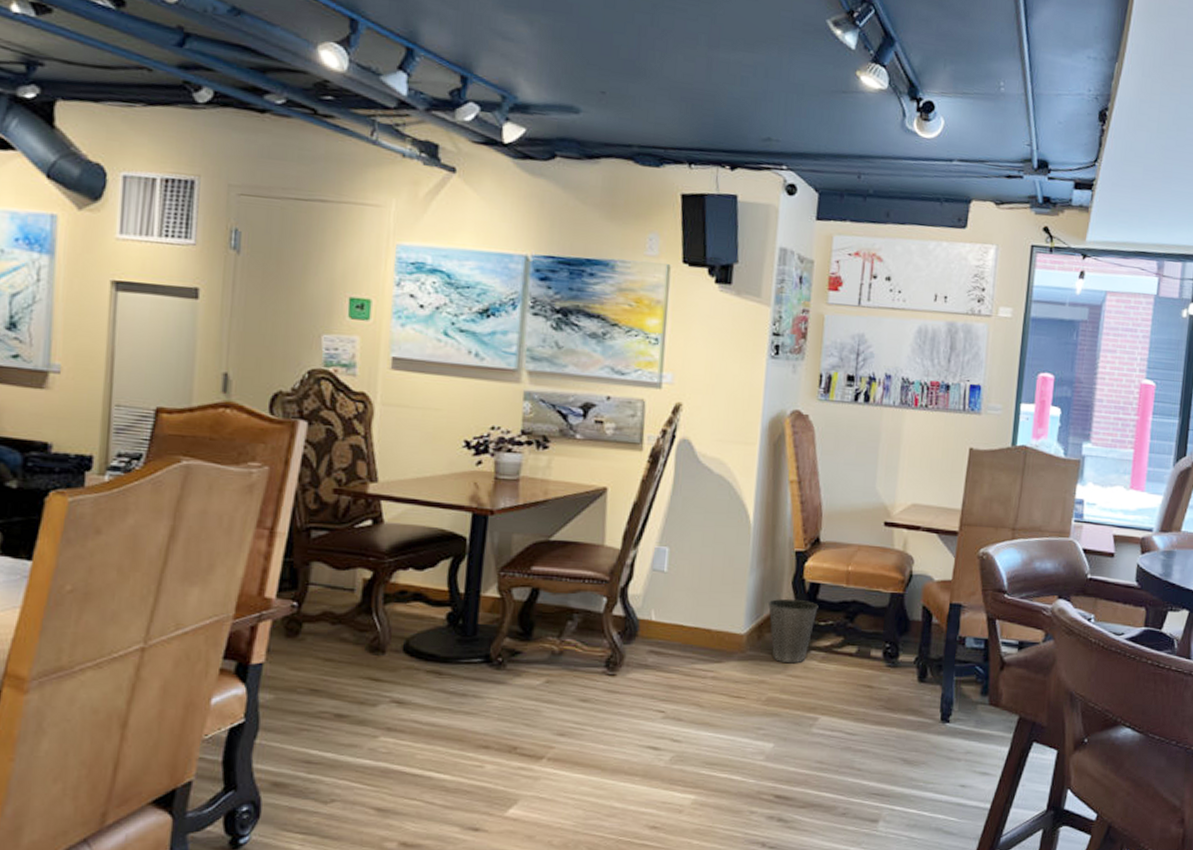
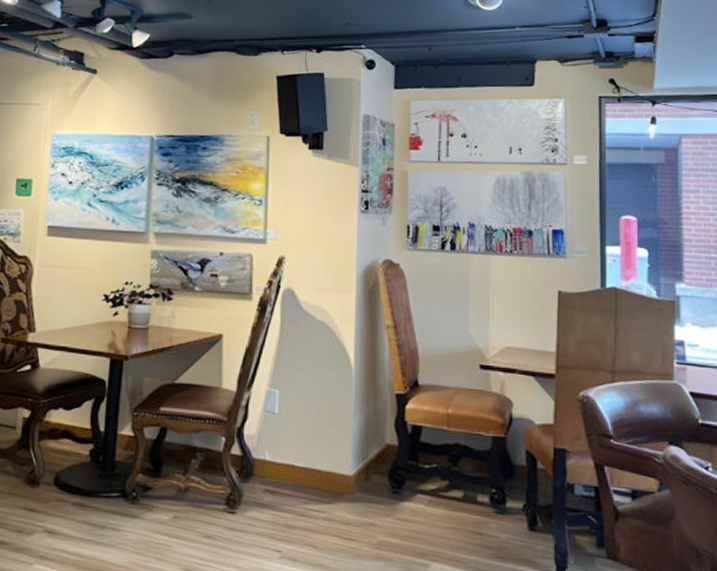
waste basket: present [767,598,819,664] -> none [372,440,422,507]

